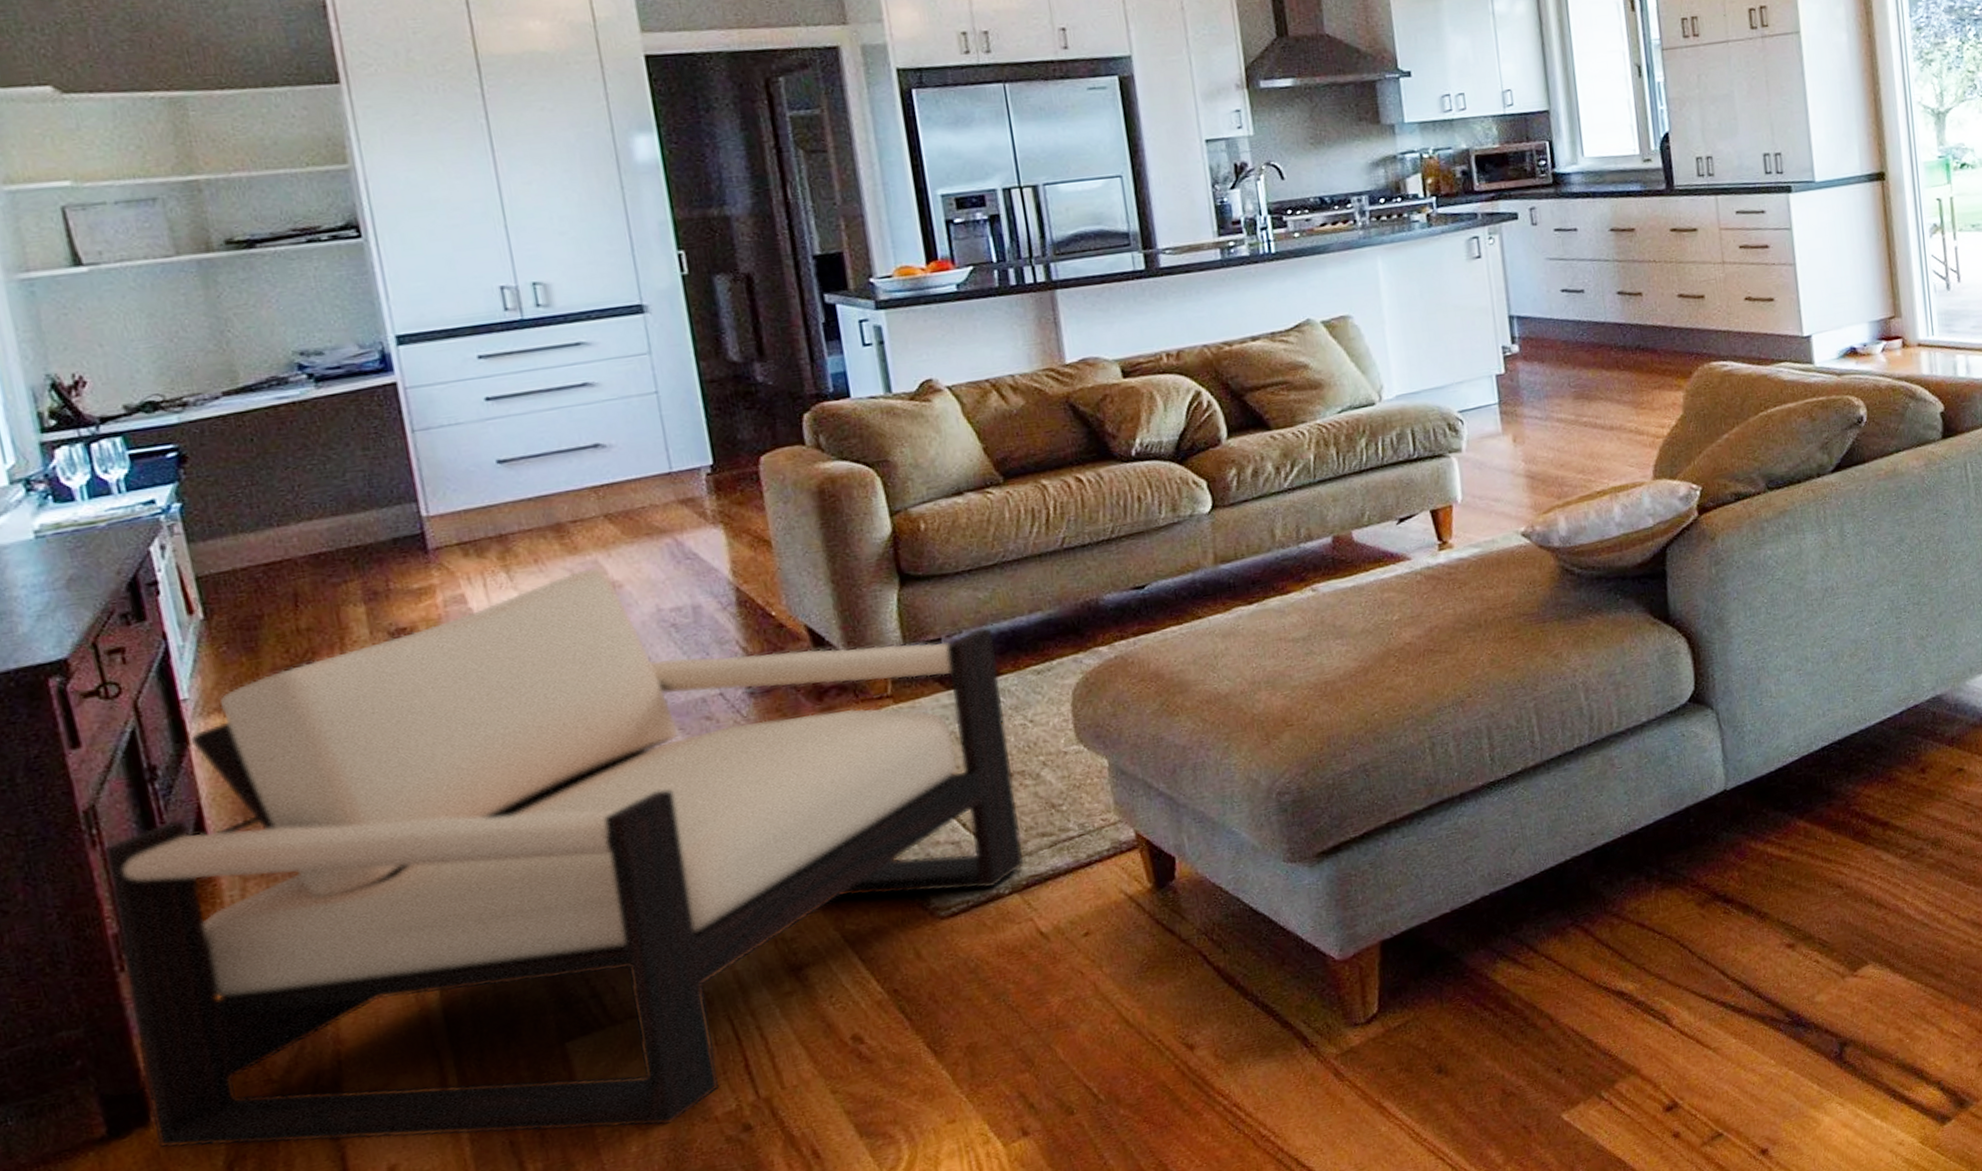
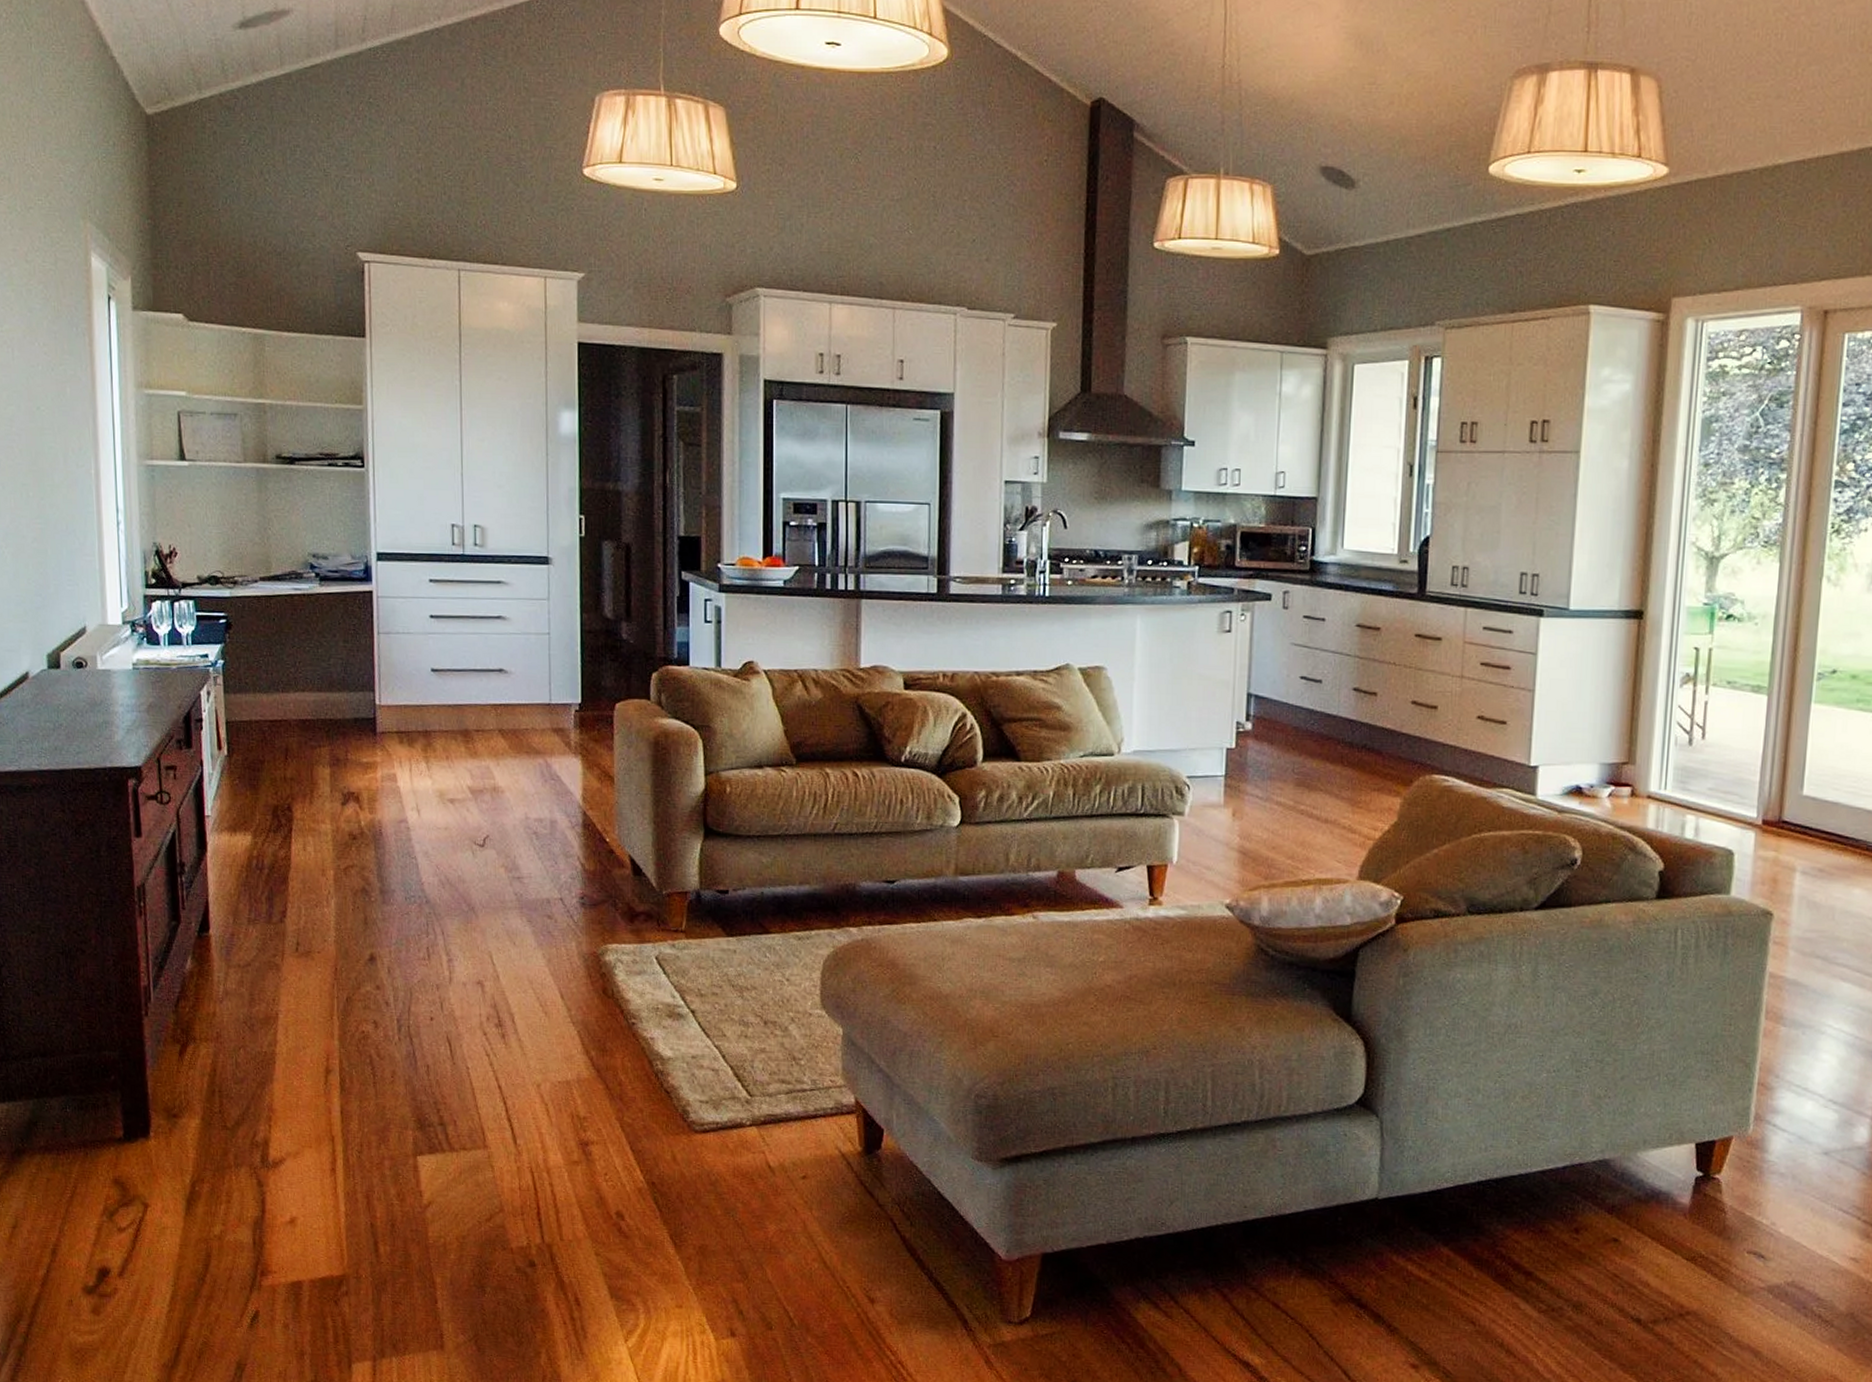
armchair: present [104,567,1024,1148] -> none [146,772,769,1244]

